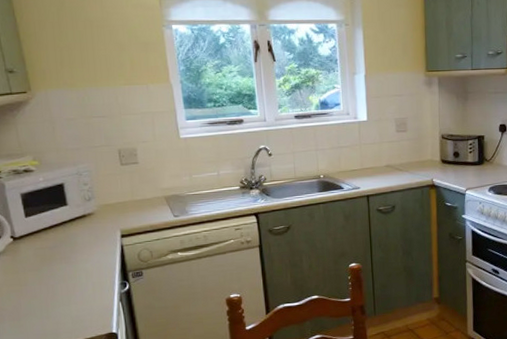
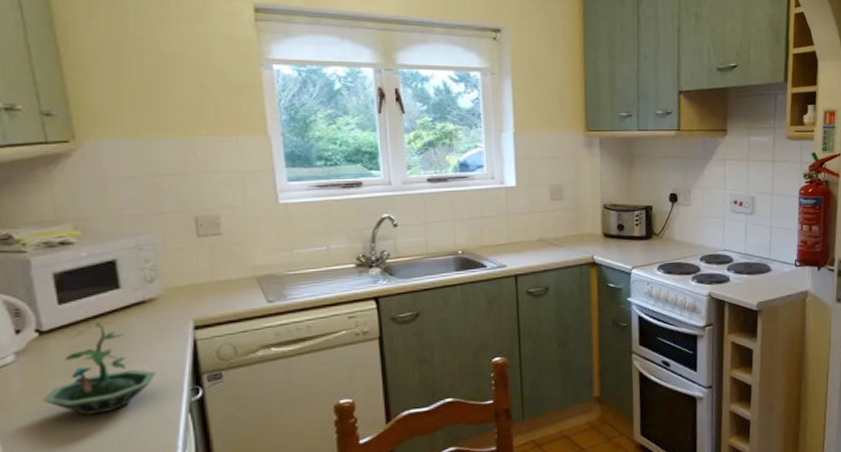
terrarium: none [17,231,96,301] -> present [41,322,157,415]

